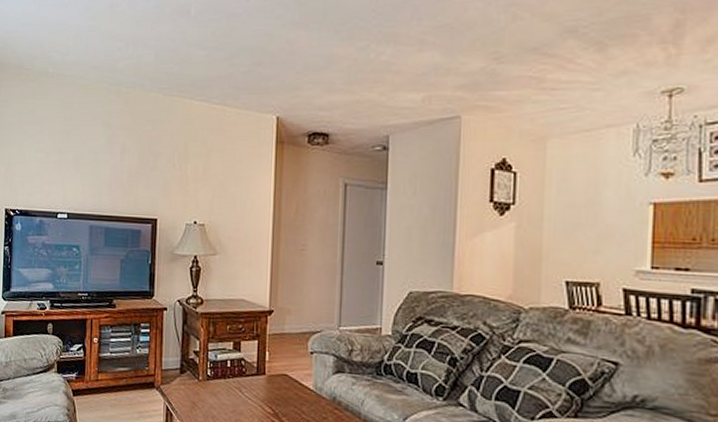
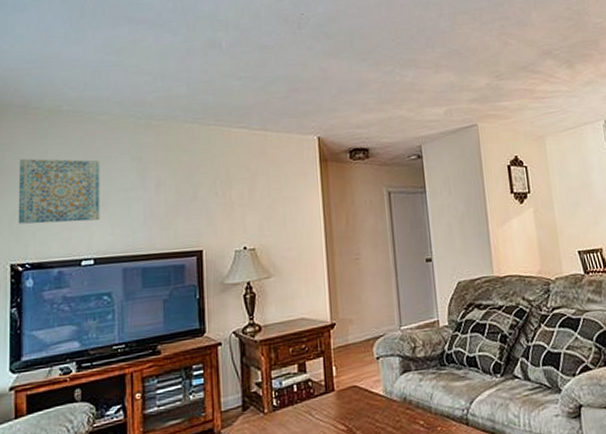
wall art: none [11,115,76,178] -> present [18,158,100,224]

